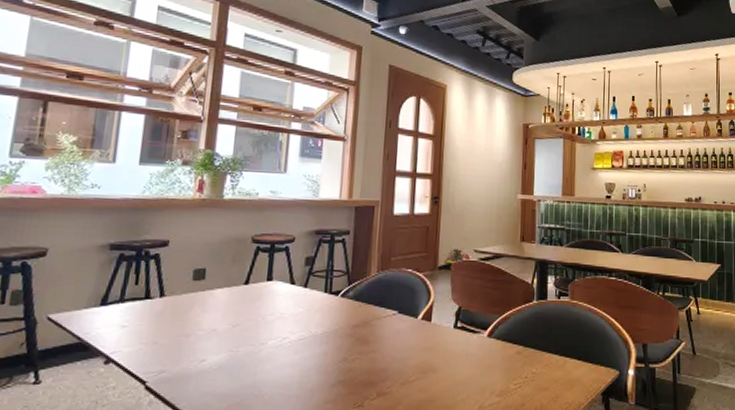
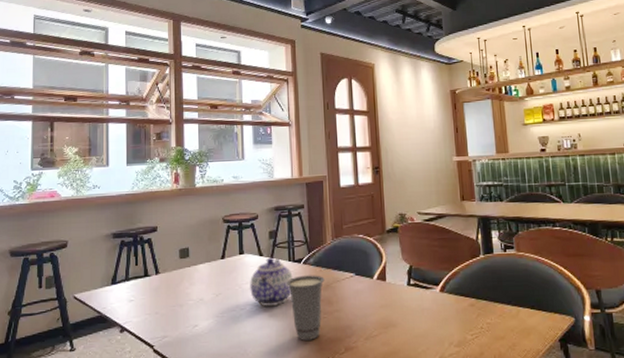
teapot: none [275,287,328,342] -> present [250,257,293,306]
cup: none [318,310,364,383] -> present [285,275,325,341]

